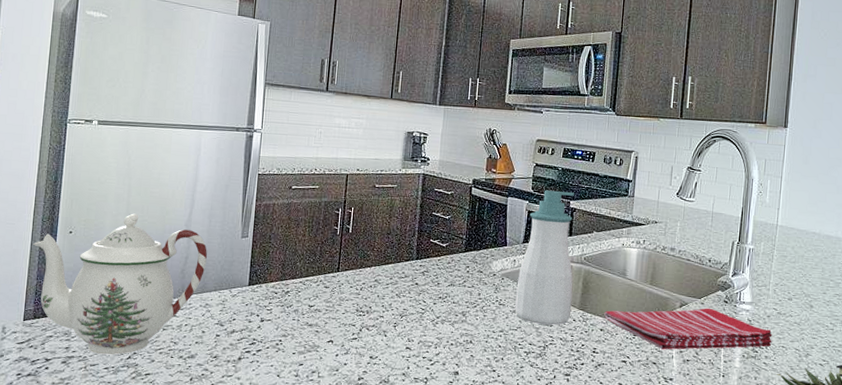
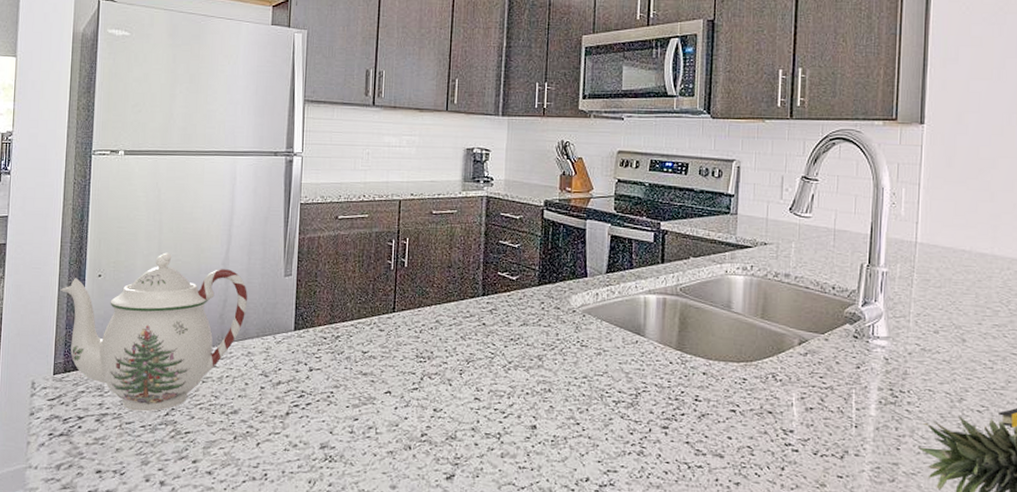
soap bottle: present [515,189,574,325] -> none [599,209,668,369]
dish towel: present [604,308,772,350] -> none [707,344,916,396]

